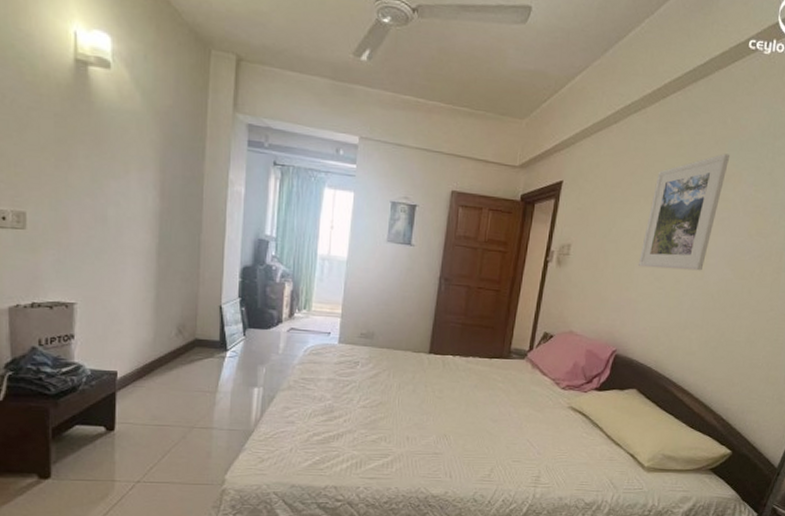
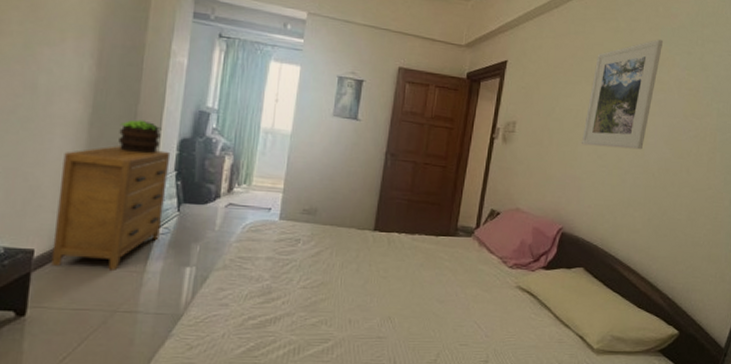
dresser: none [133,274,234,390] -> present [51,146,171,270]
potted plant: none [185,249,224,282] -> present [118,119,162,154]

